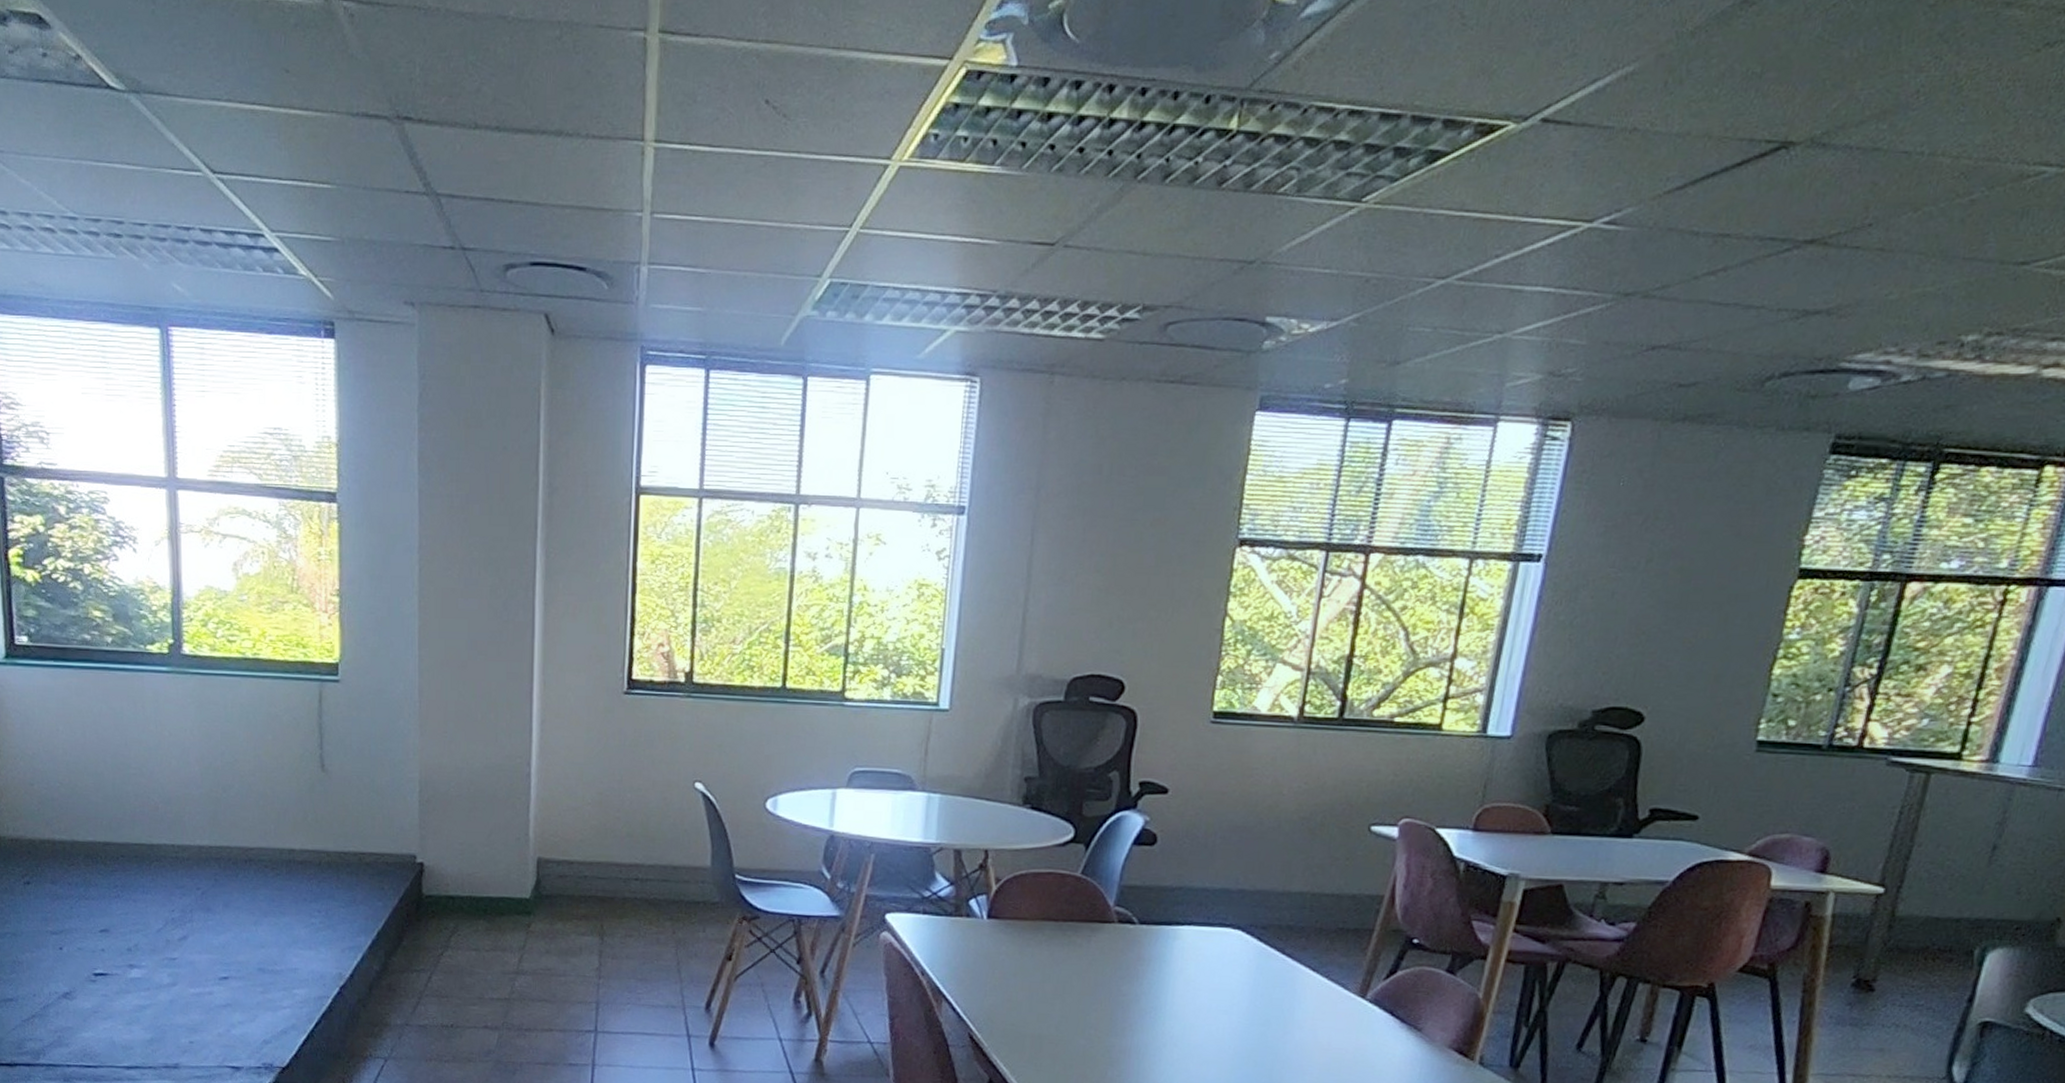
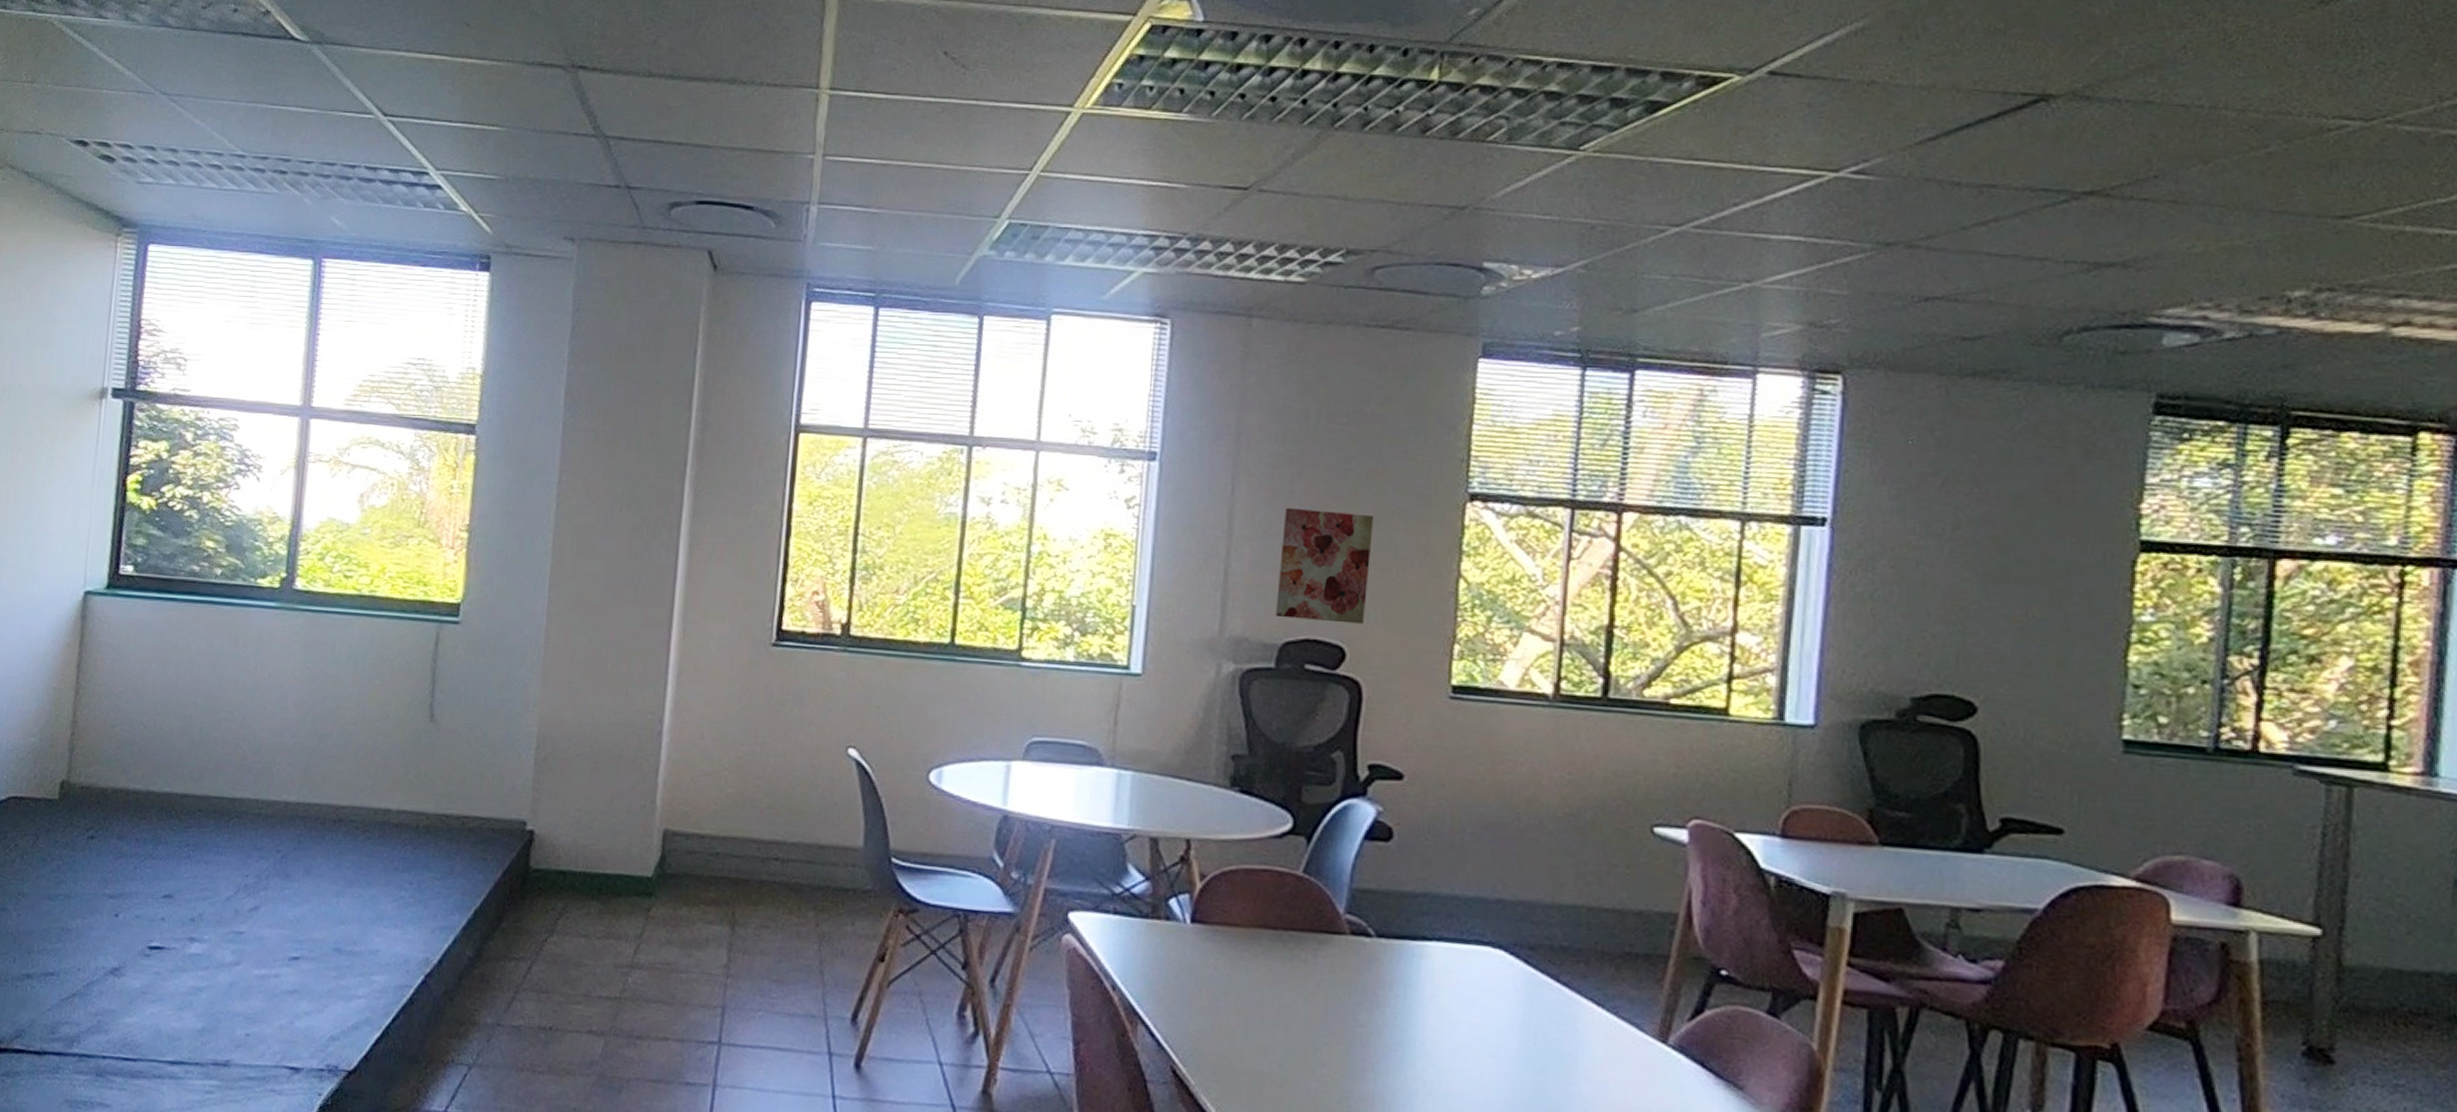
wall art: none [1066,555,1155,660] -> present [1276,507,1373,624]

